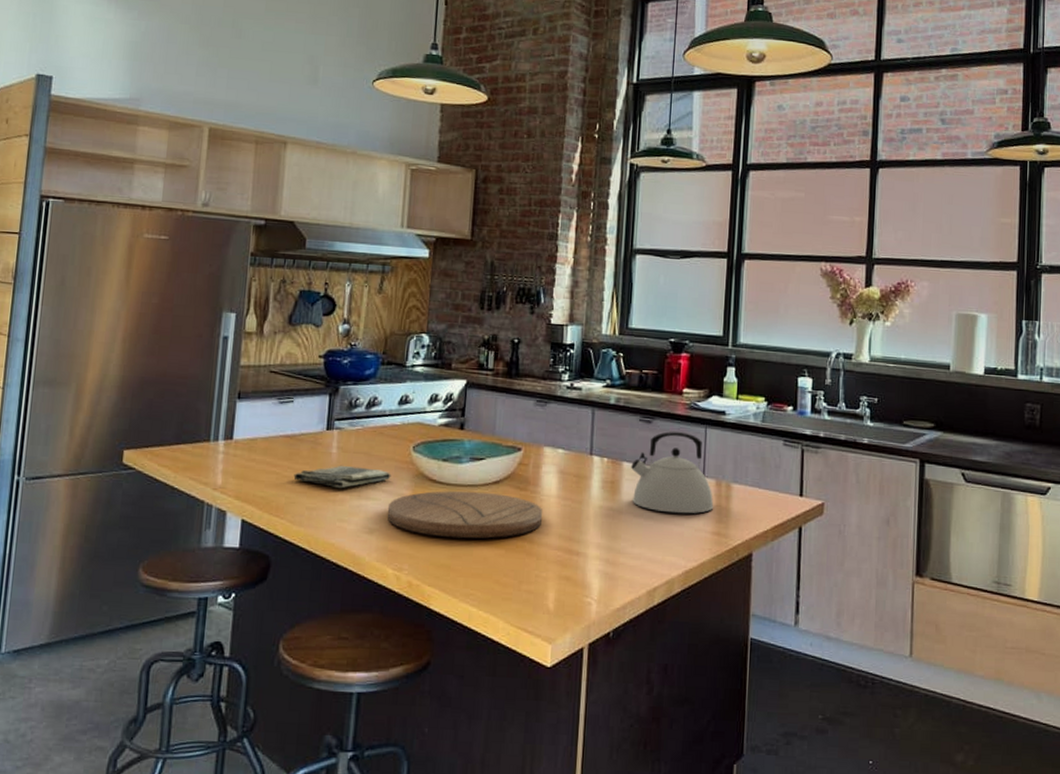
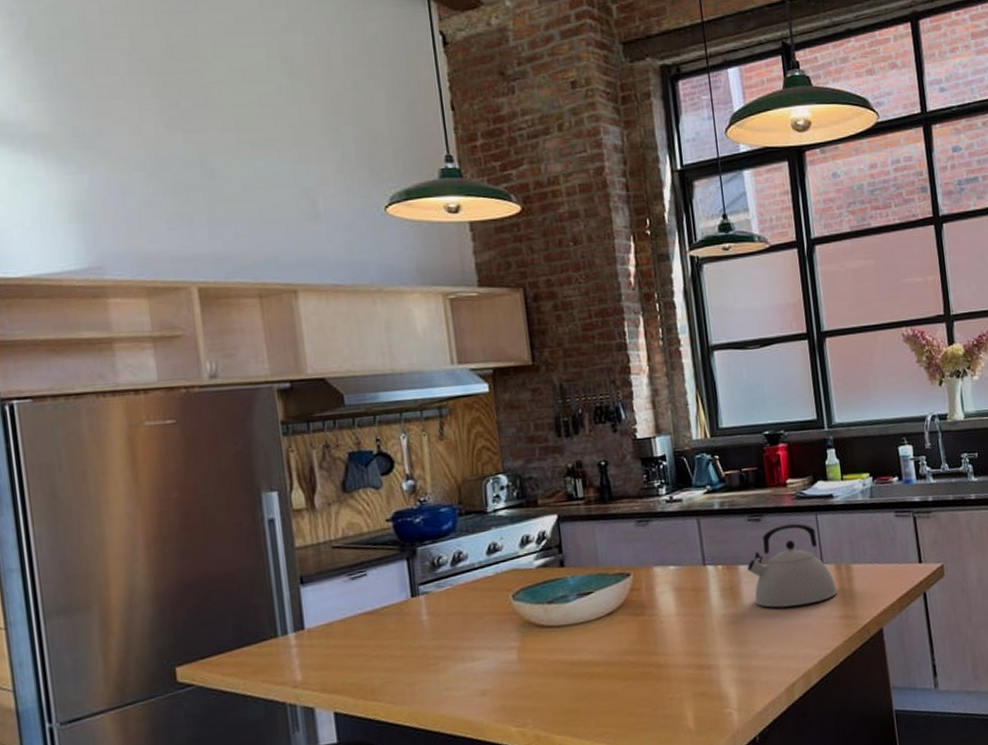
dish towel: present [293,465,391,489] -> none [384,626,495,658]
cutting board: present [387,490,542,539] -> none [497,623,666,684]

